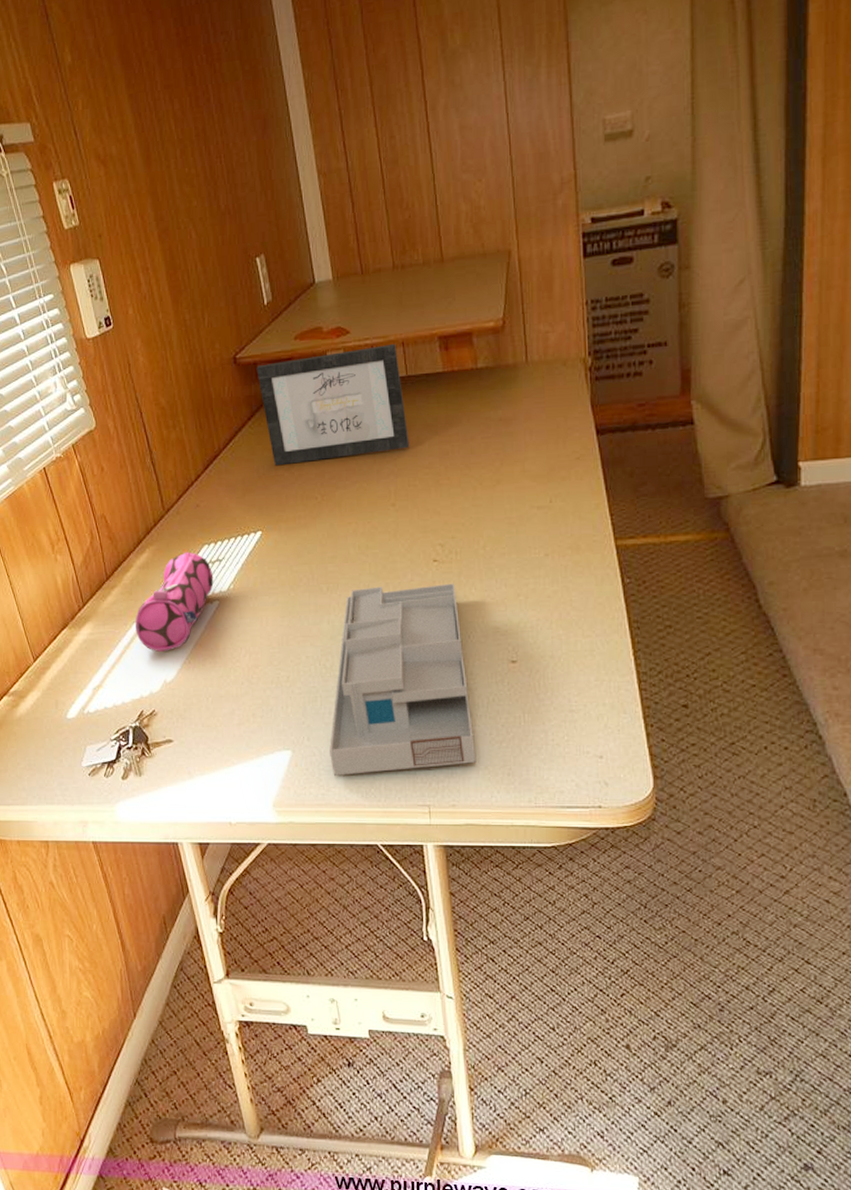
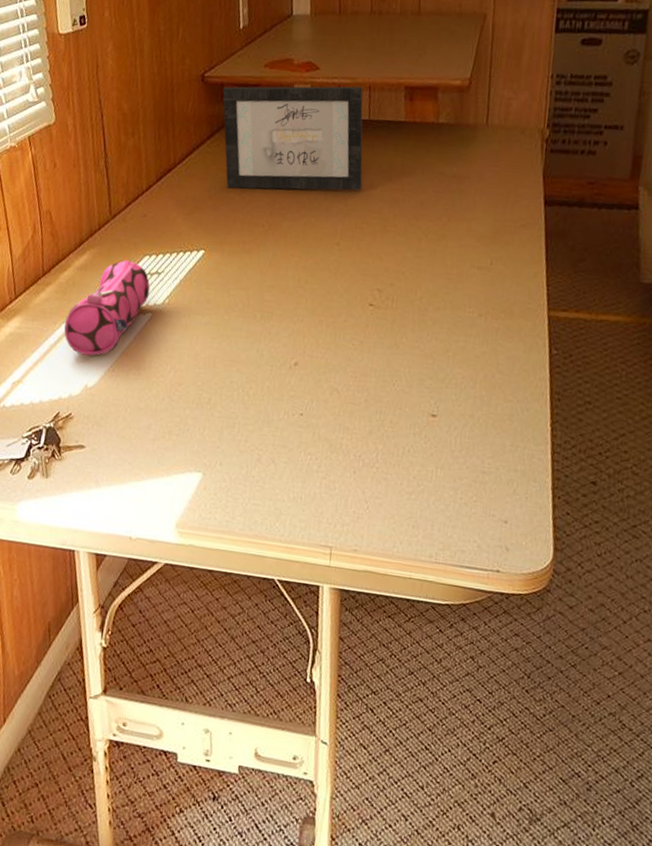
desk organizer: present [329,583,477,776] -> none [240,321,387,511]

